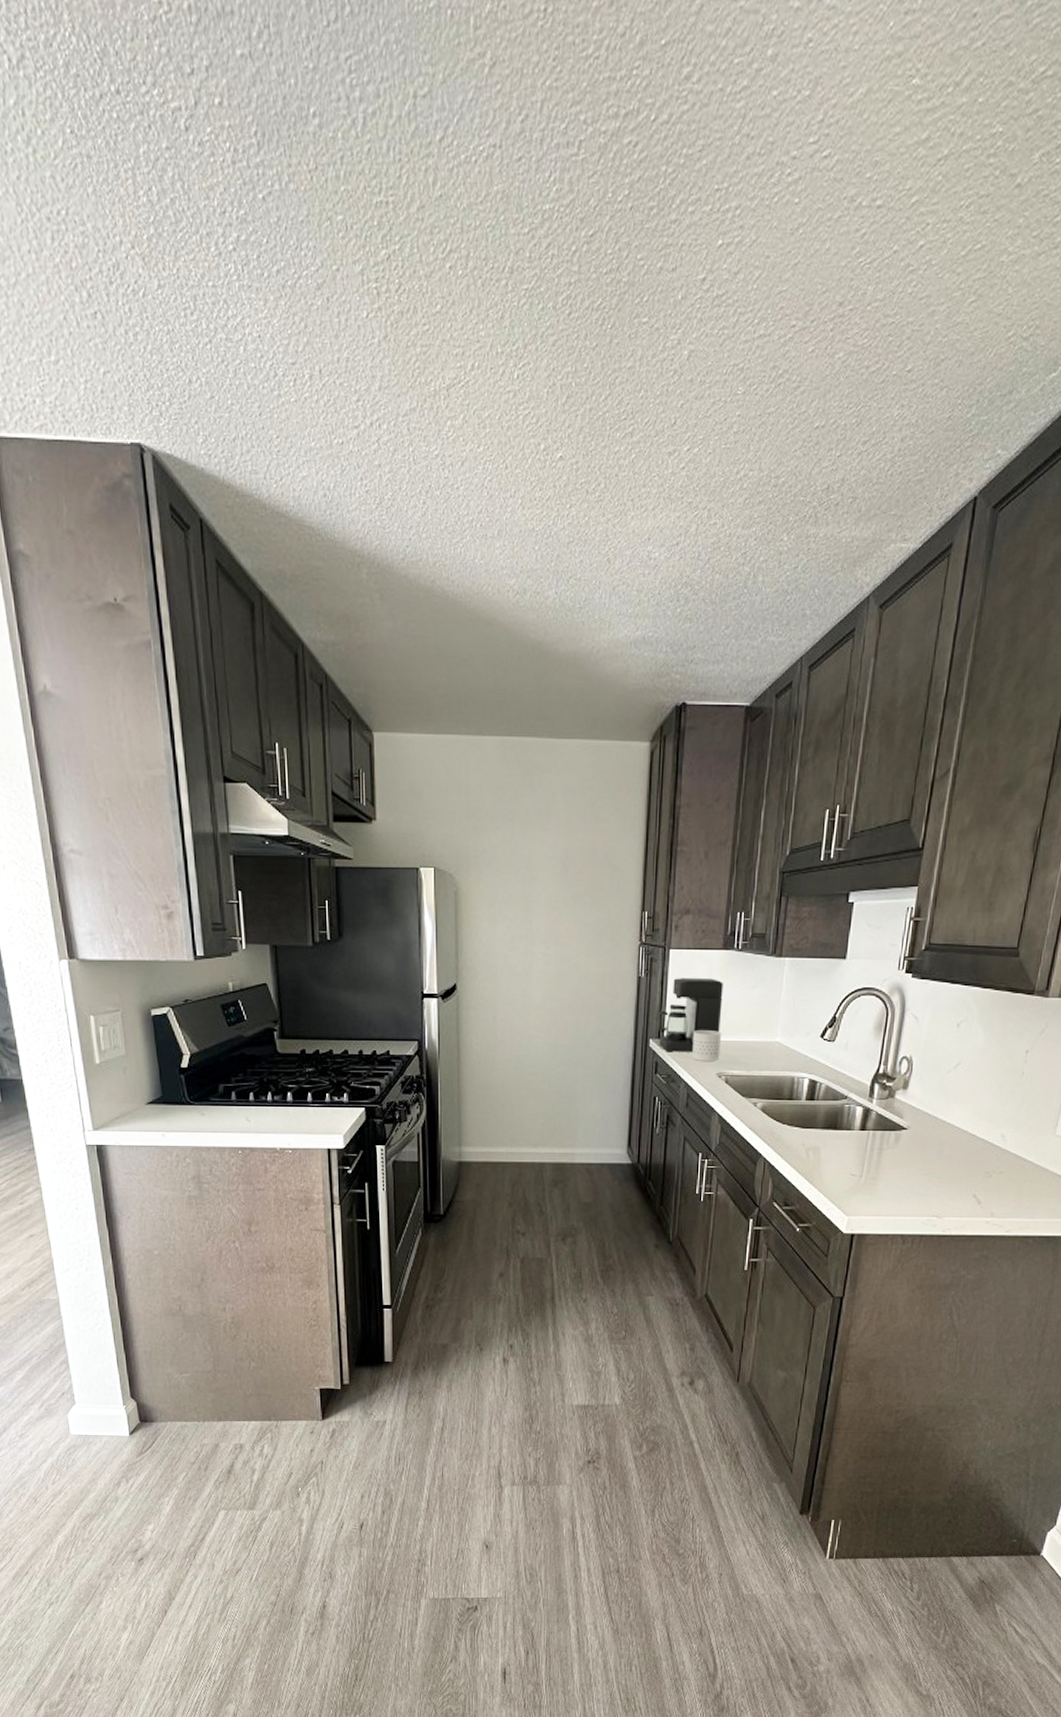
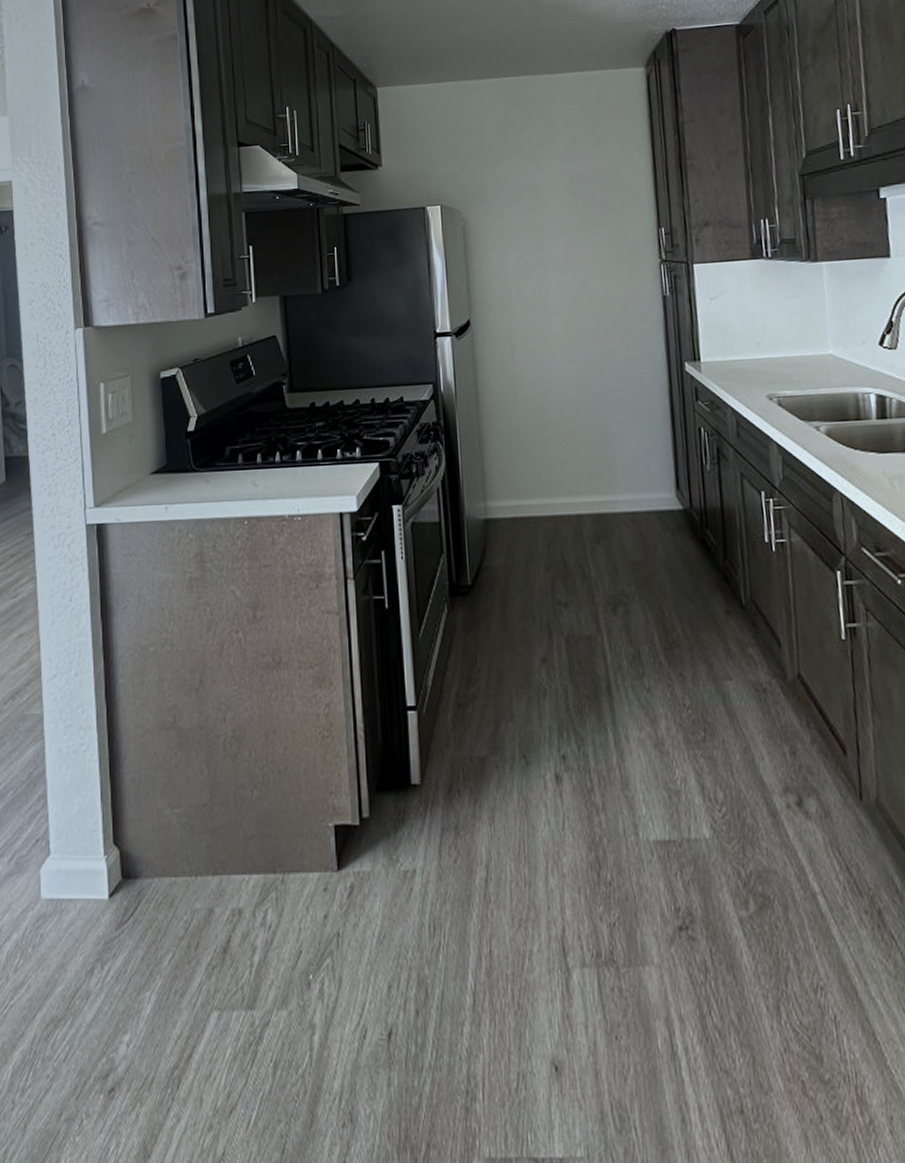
coffee maker: present [658,978,723,1053] -> none [690,291,762,376]
mug: present [691,1029,722,1062] -> none [732,347,768,384]

